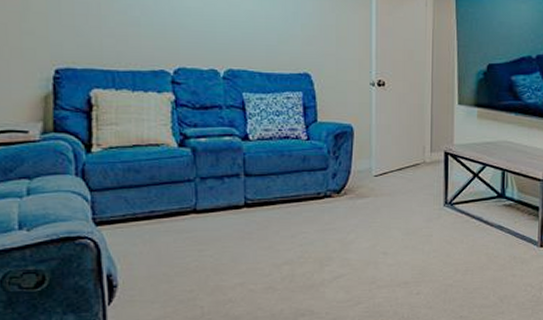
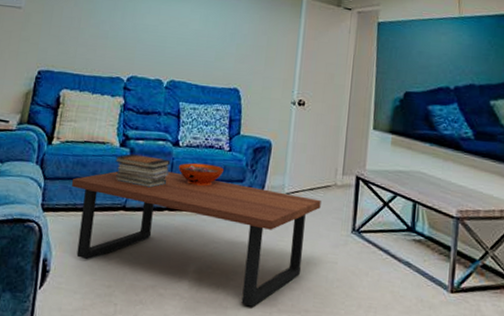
coffee table: none [126,167,411,287] -> present [72,171,321,306]
book stack: none [175,154,242,187] -> present [115,154,171,188]
decorative bowl: none [251,155,305,178] -> present [178,163,225,186]

